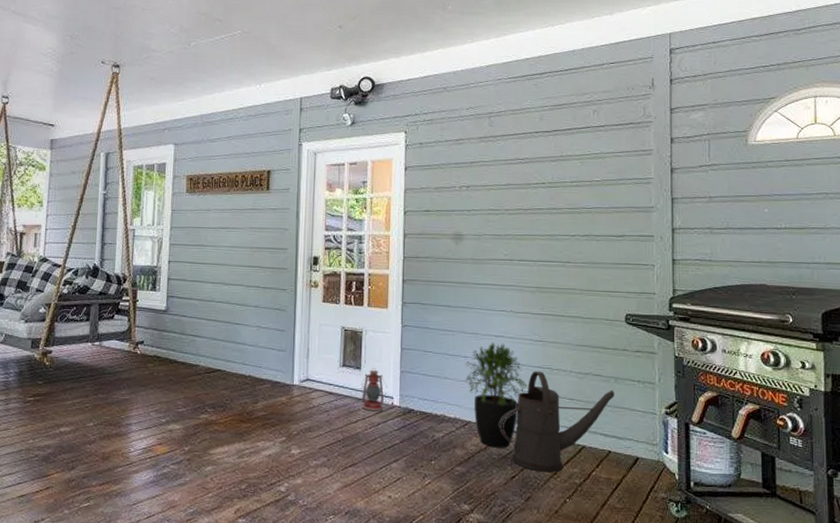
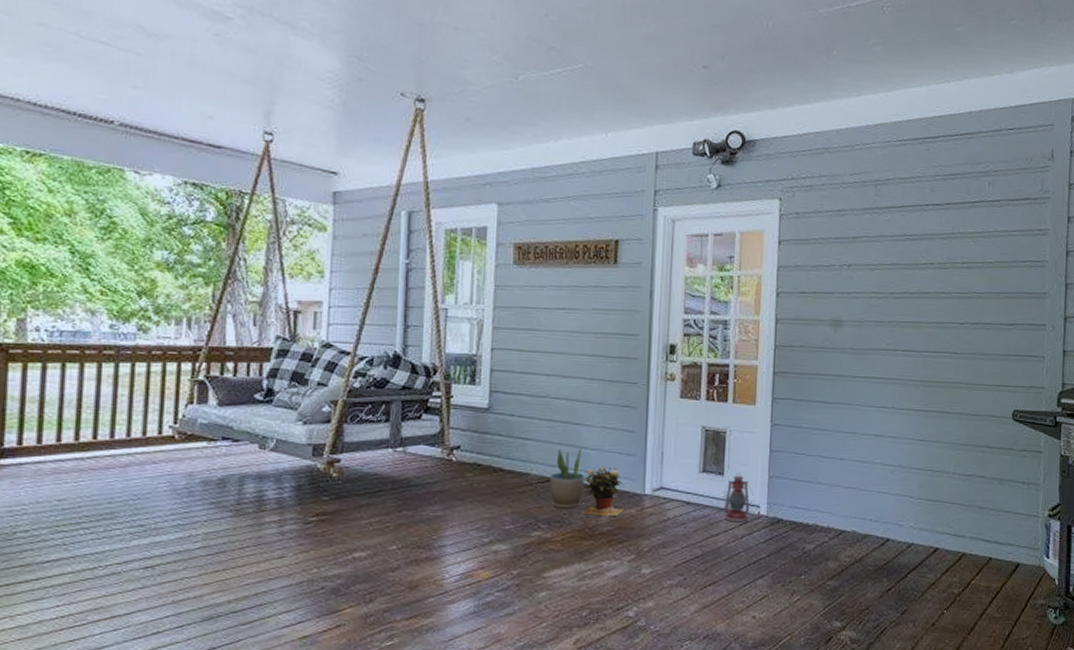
potted plant: none [214,343,244,396] -> present [549,446,585,509]
flower arrangement: none [240,360,276,403] -> present [580,467,623,516]
potted plant: present [465,342,528,448] -> none [841,442,908,559]
watering can: present [499,370,615,473] -> none [876,473,998,583]

